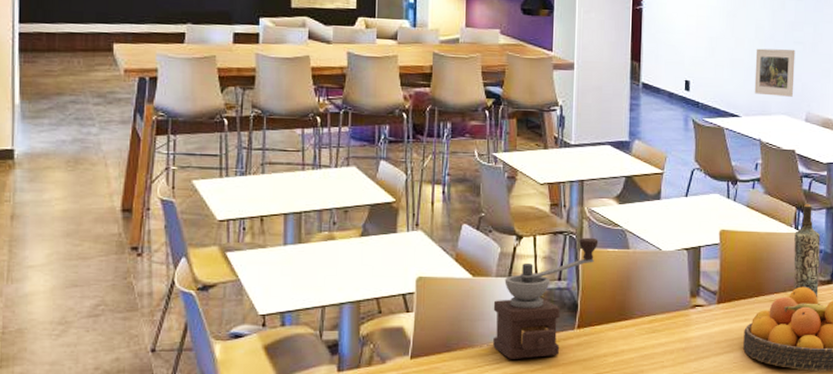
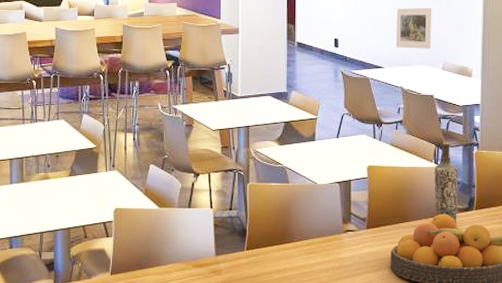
coffee grinder: present [493,237,599,359] -> none [176,174,263,275]

